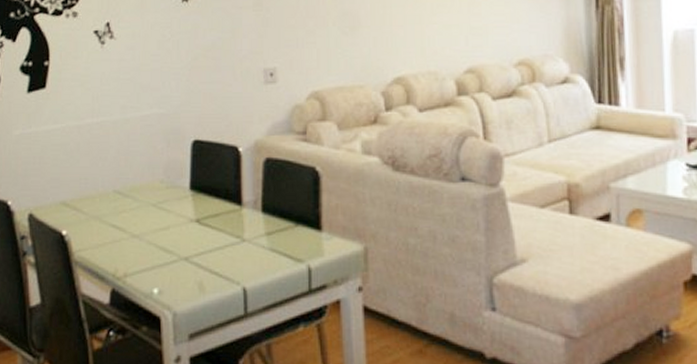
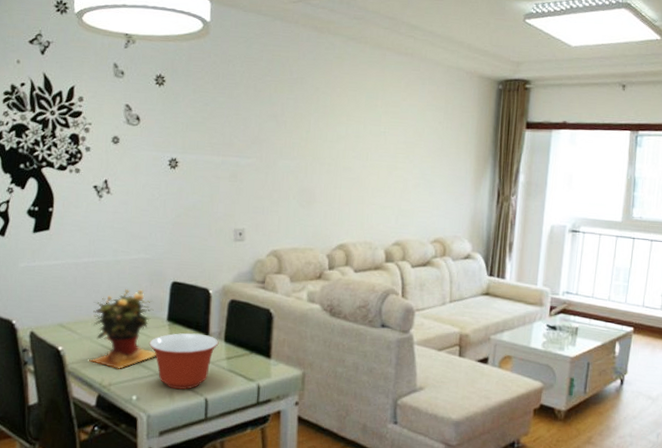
flower arrangement: none [99,152,179,256] -> present [89,289,156,370]
mixing bowl: none [170,204,255,278] -> present [149,332,219,390]

